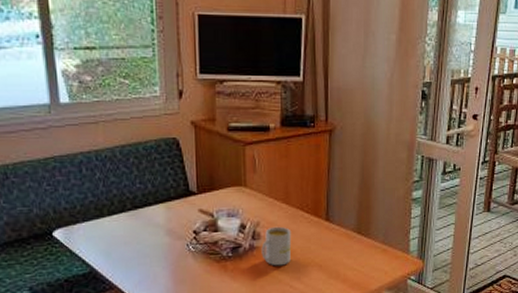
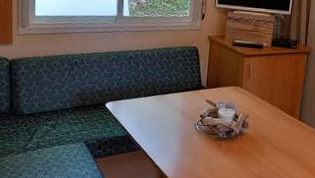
mug: present [261,226,292,266] -> none [248,119,272,150]

